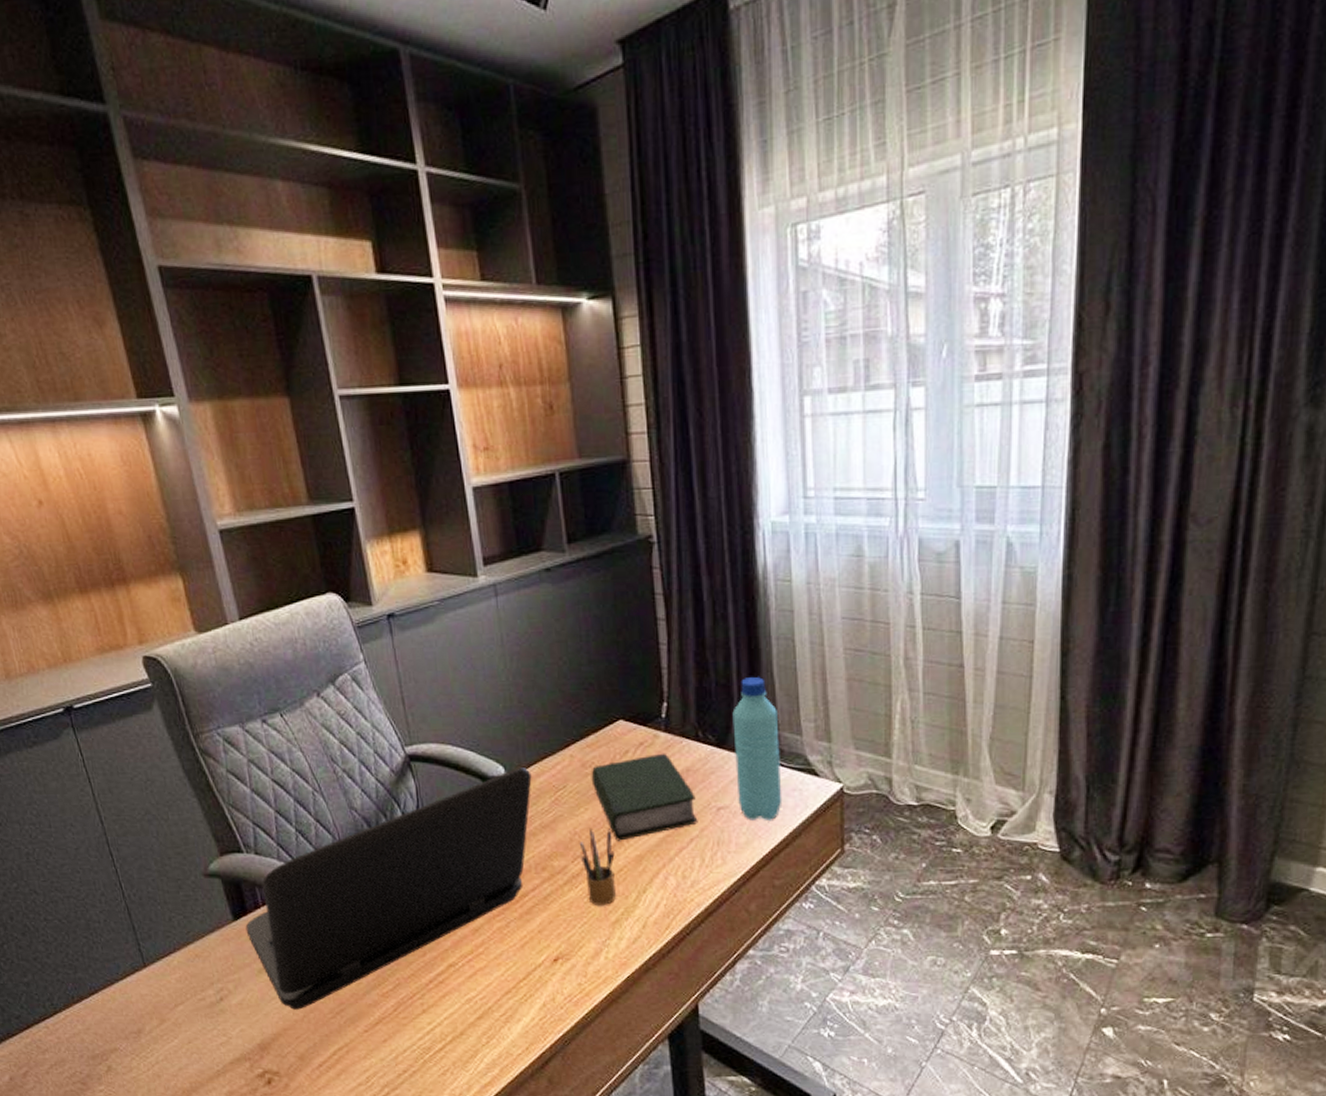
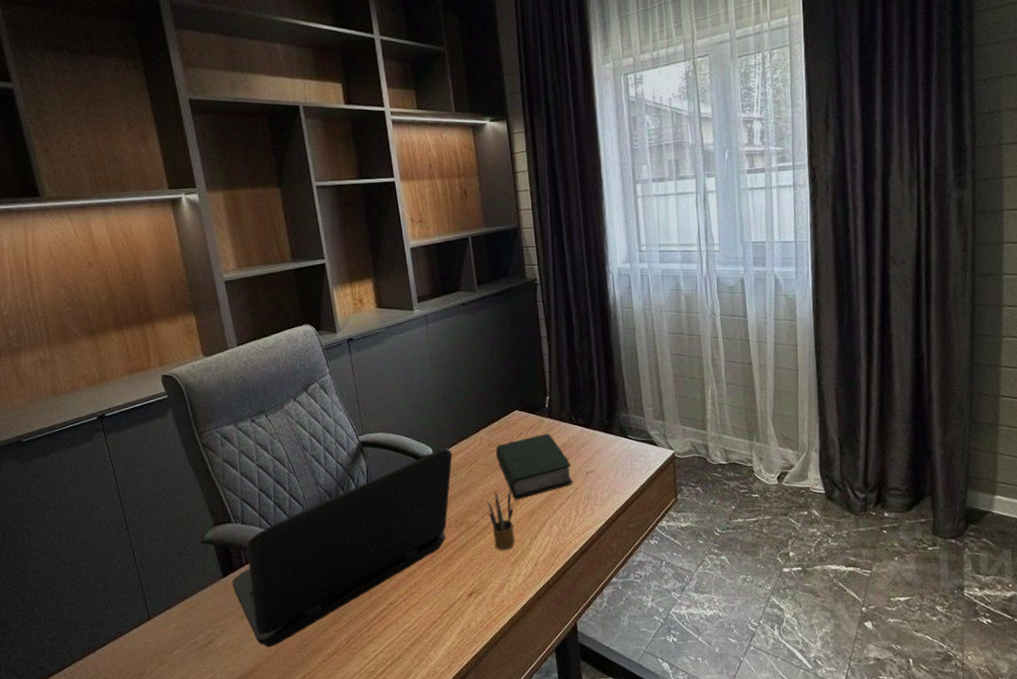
water bottle: present [732,677,783,820] -> none [595,376,633,480]

